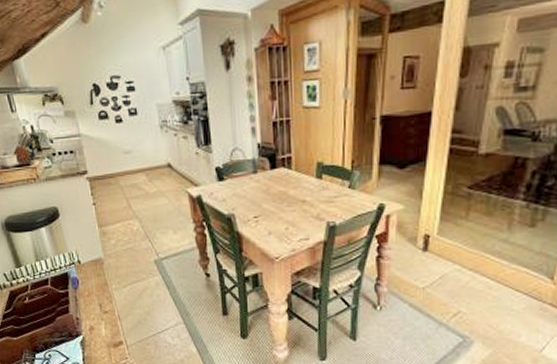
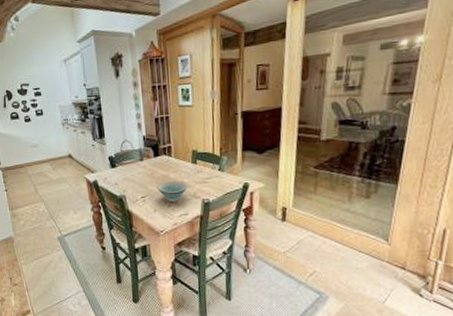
bowl: none [273,198,310,224] -> present [157,180,188,202]

